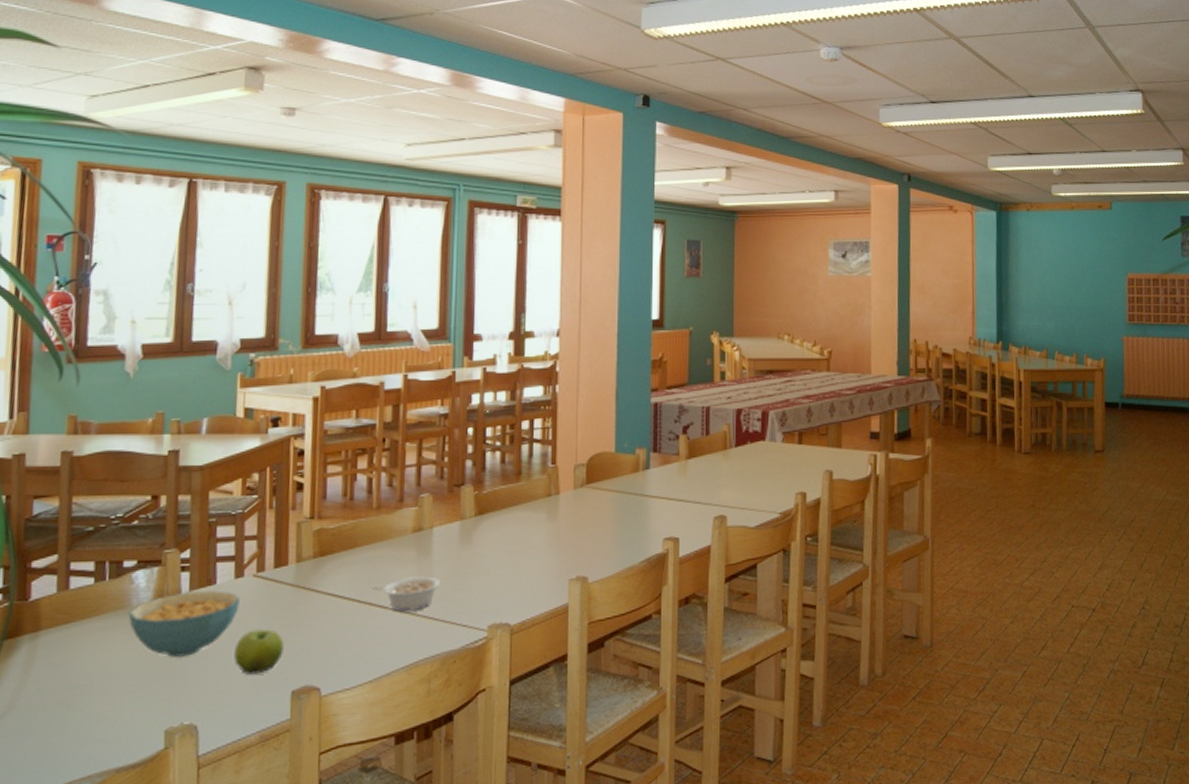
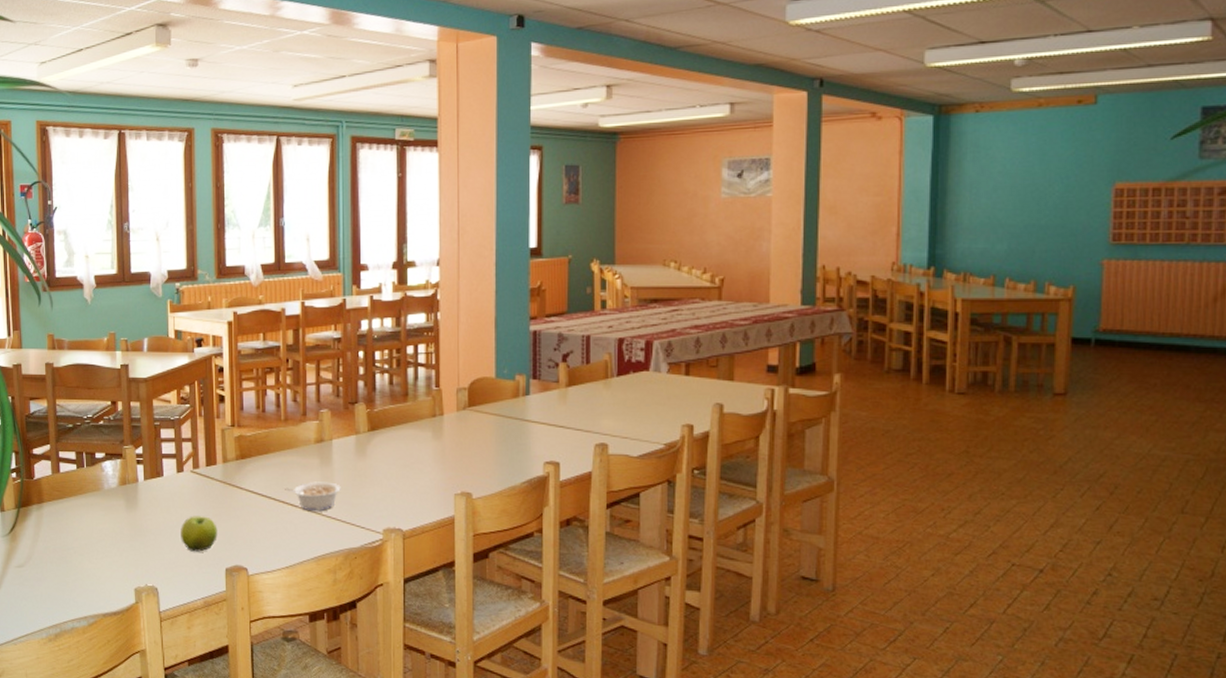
cereal bowl: present [128,590,239,657] -> none [102,481,182,533]

